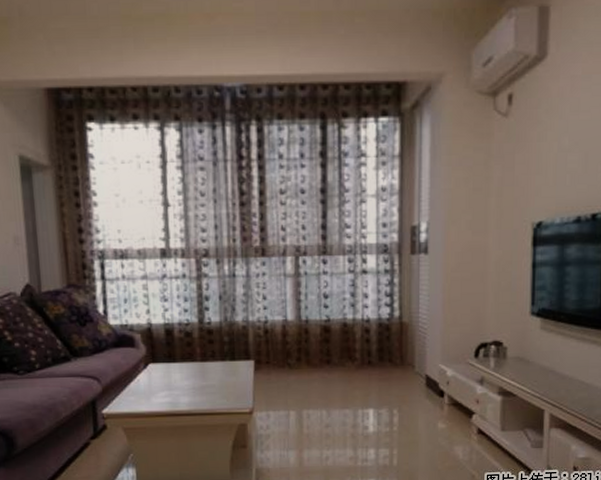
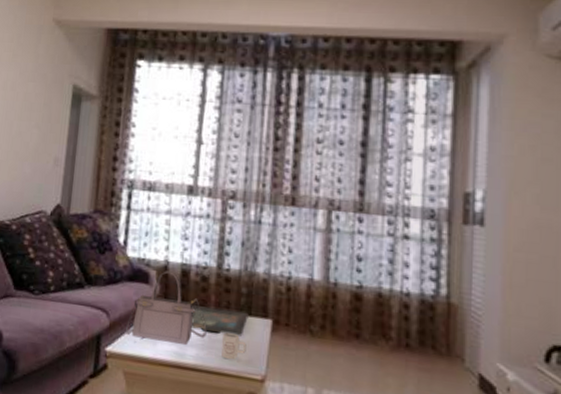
handbag: none [119,331,196,397] -> present [126,270,207,346]
decorative tray: none [179,358,233,381] -> present [190,305,249,337]
mug: none [210,378,234,401] -> present [220,332,247,360]

